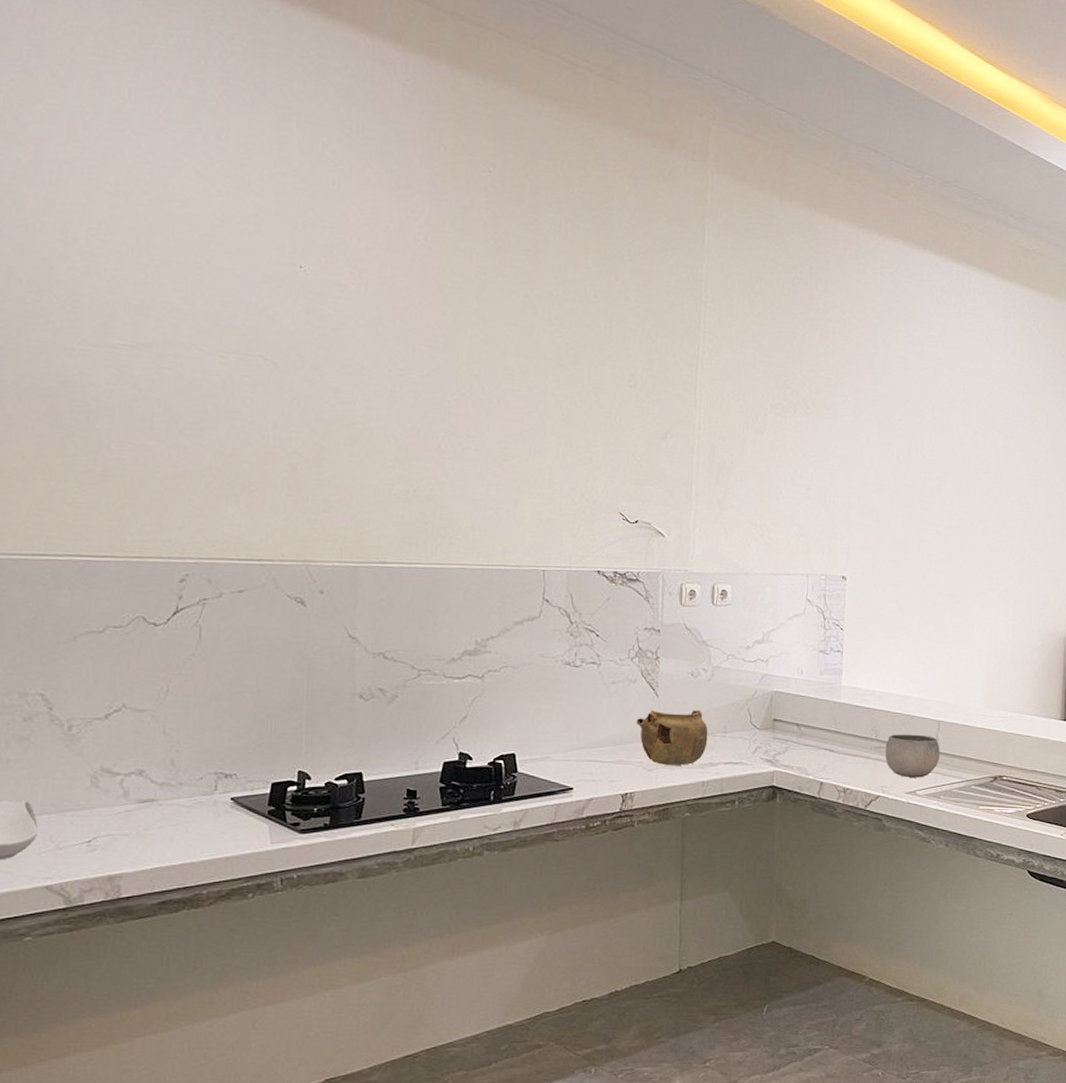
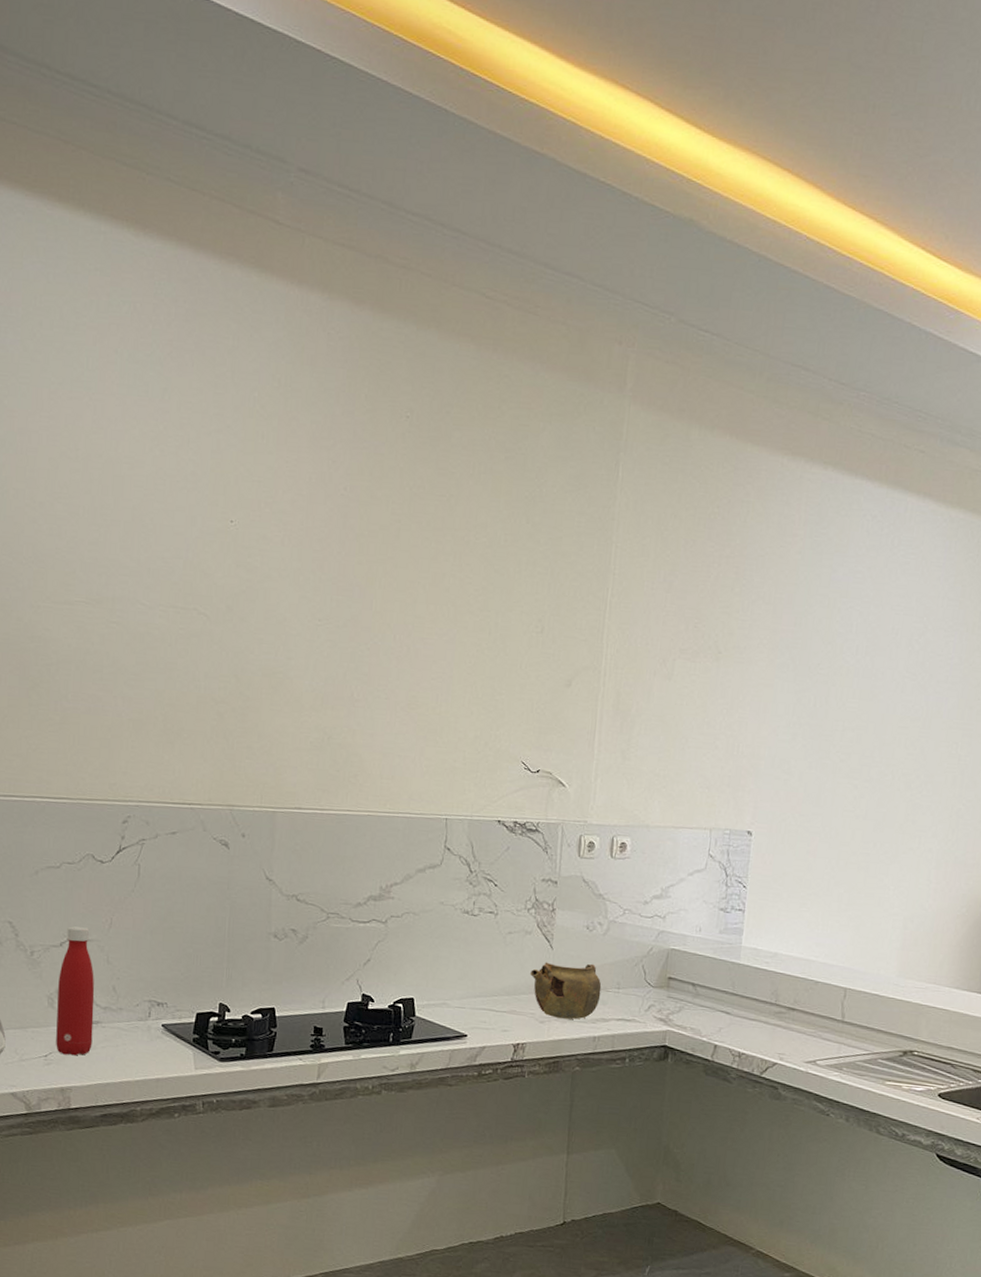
bottle: none [101,696,149,839] -> present [56,926,95,1056]
bowl: present [885,733,941,778] -> none [784,999,846,1047]

